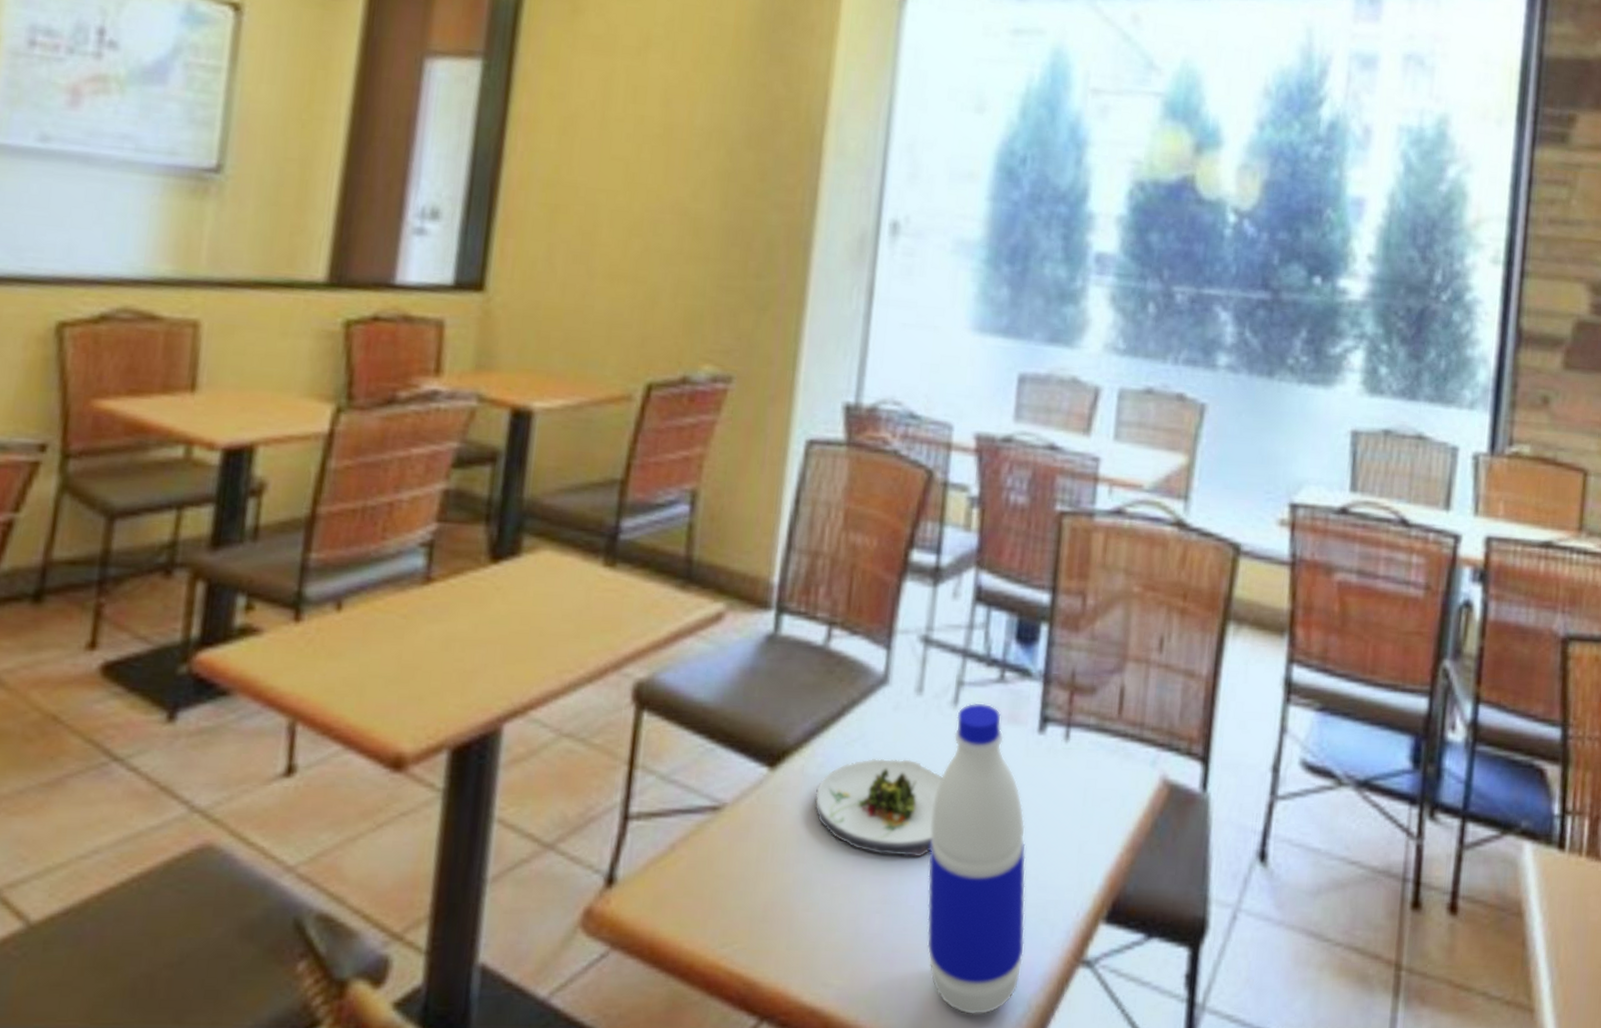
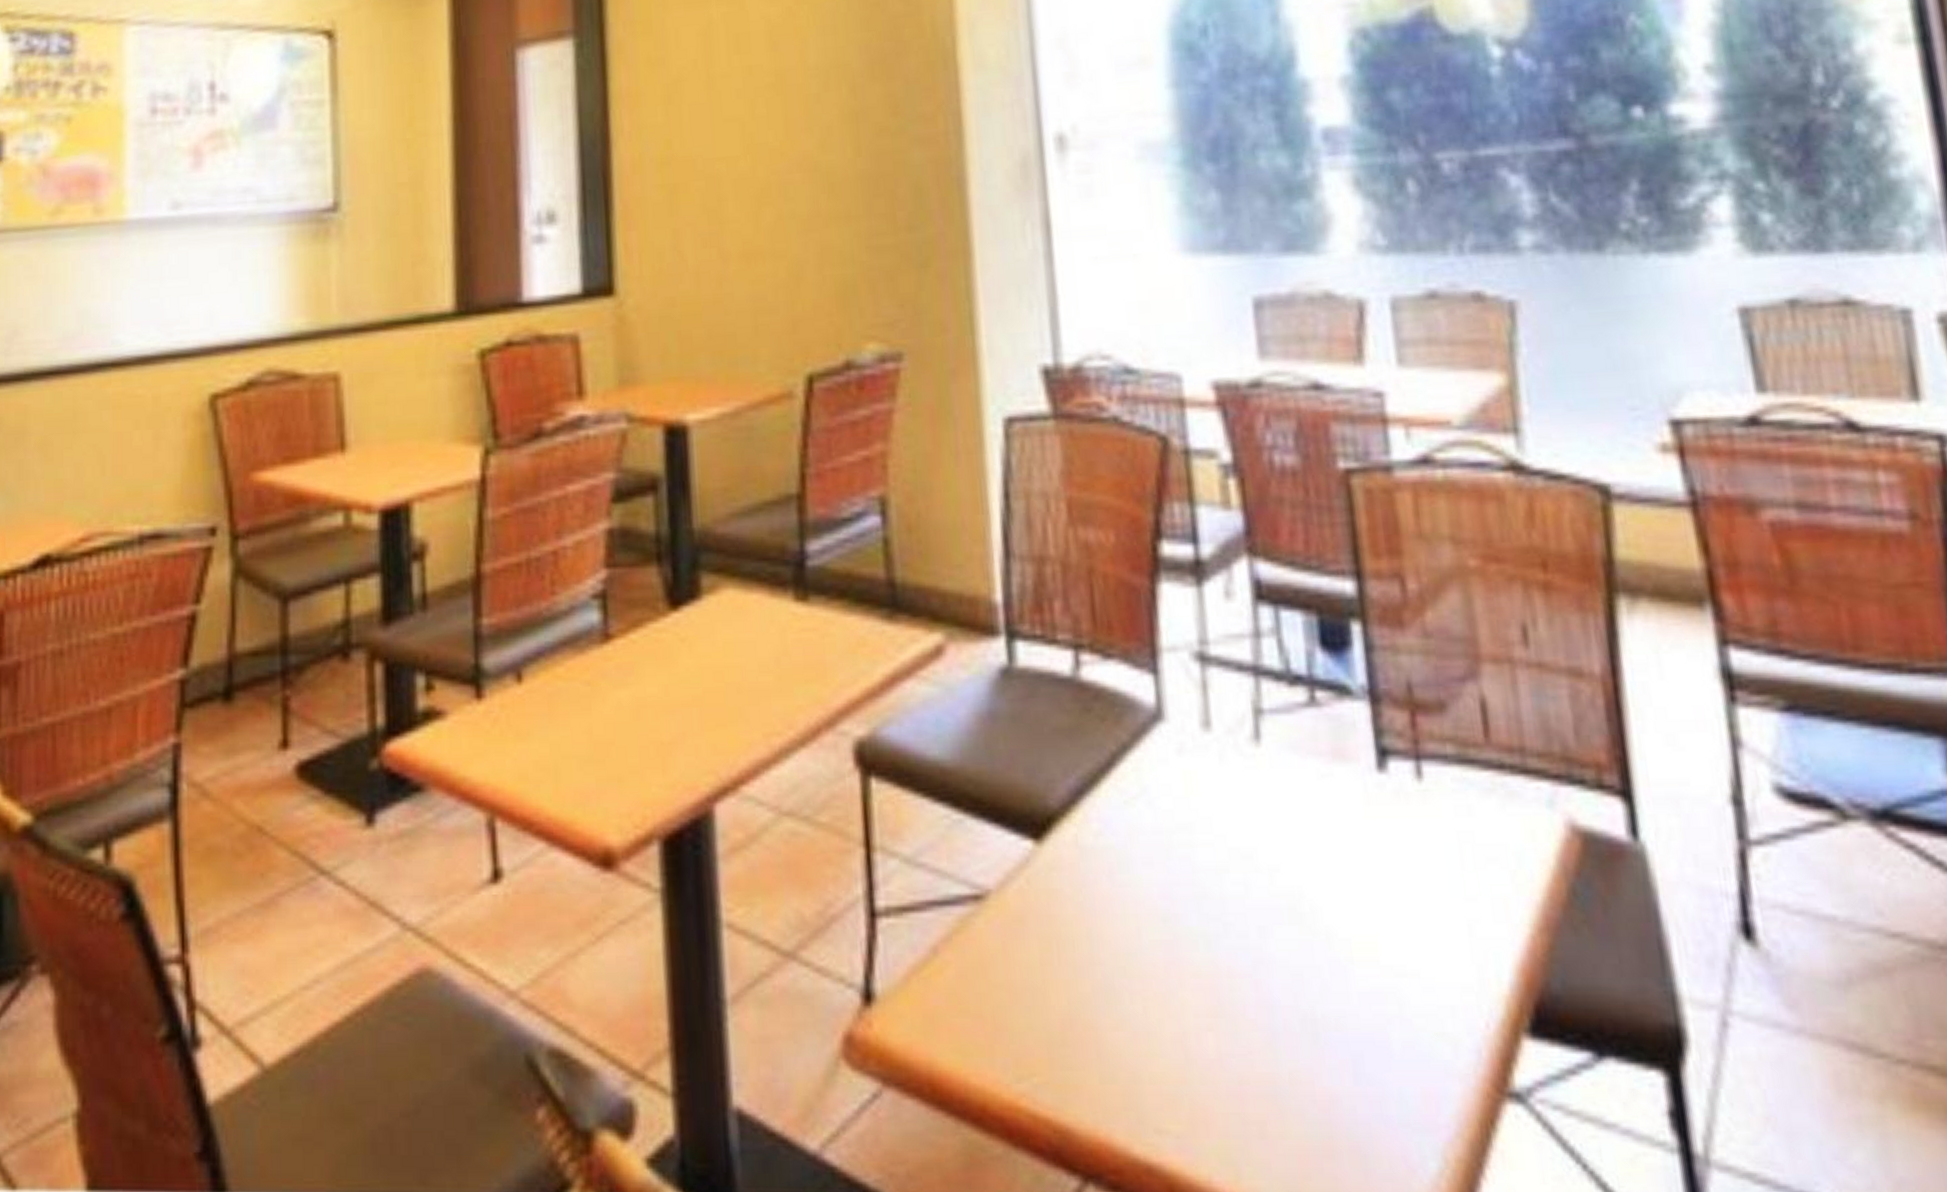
salad plate: present [814,758,943,858] -> none [1097,818,1264,952]
water bottle: present [927,703,1026,1015] -> none [1255,736,1424,1174]

